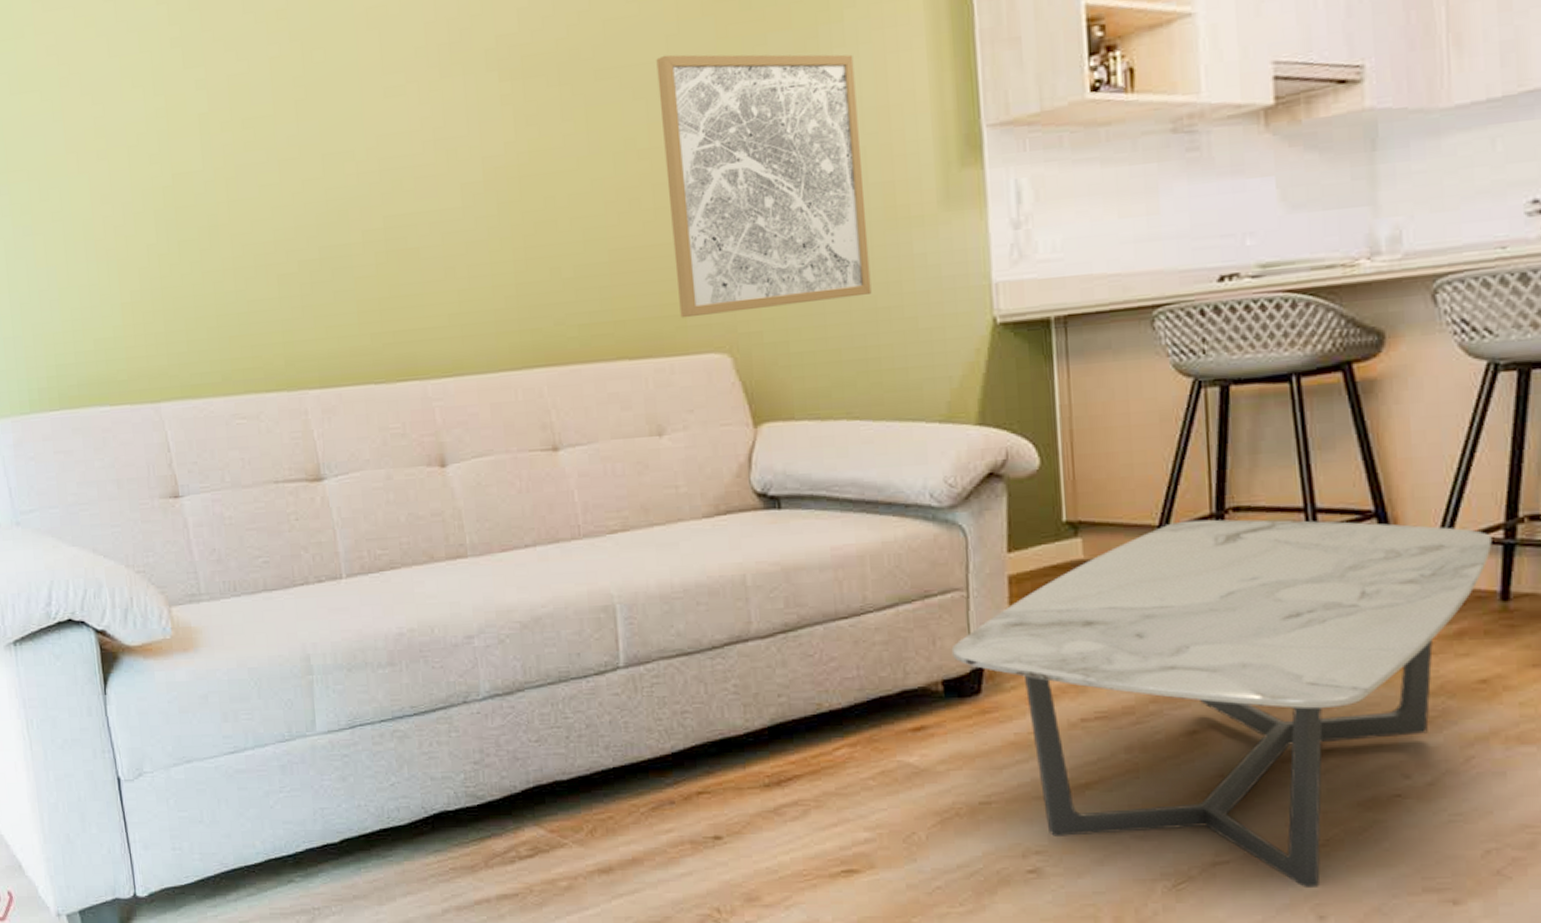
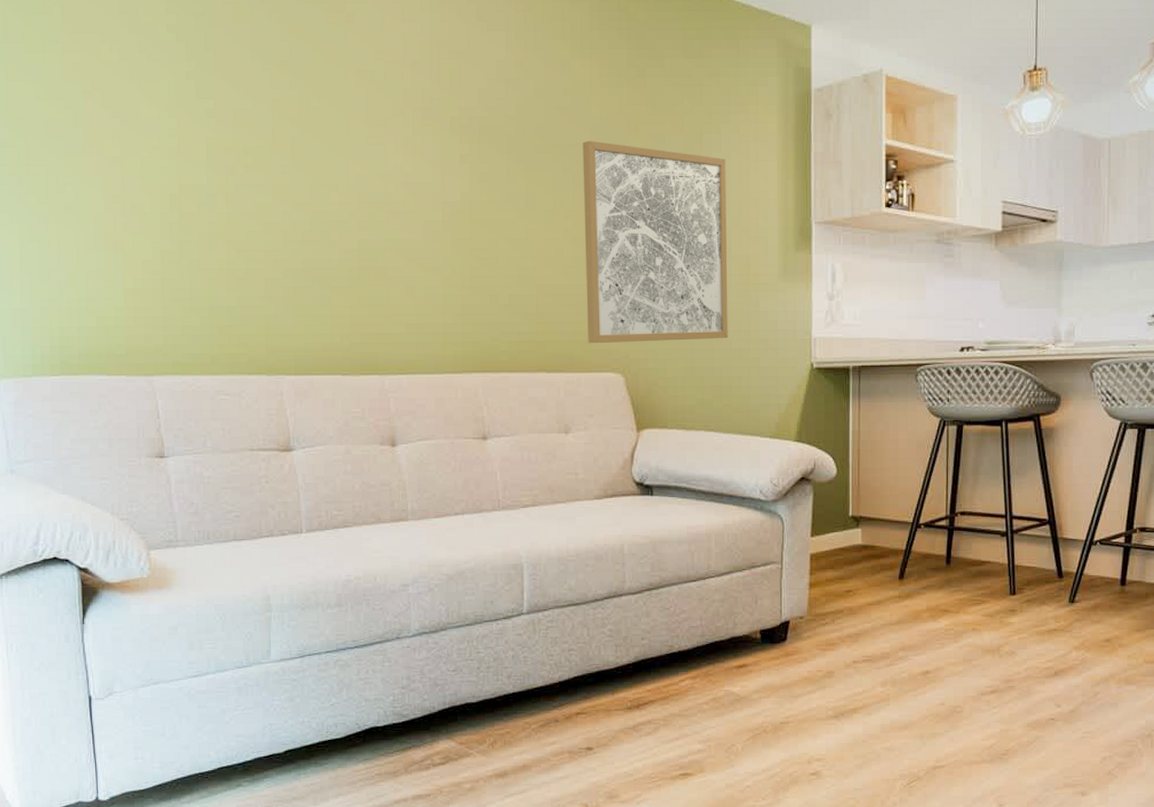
coffee table: present [951,519,1492,887] -> none [768,520,1117,784]

